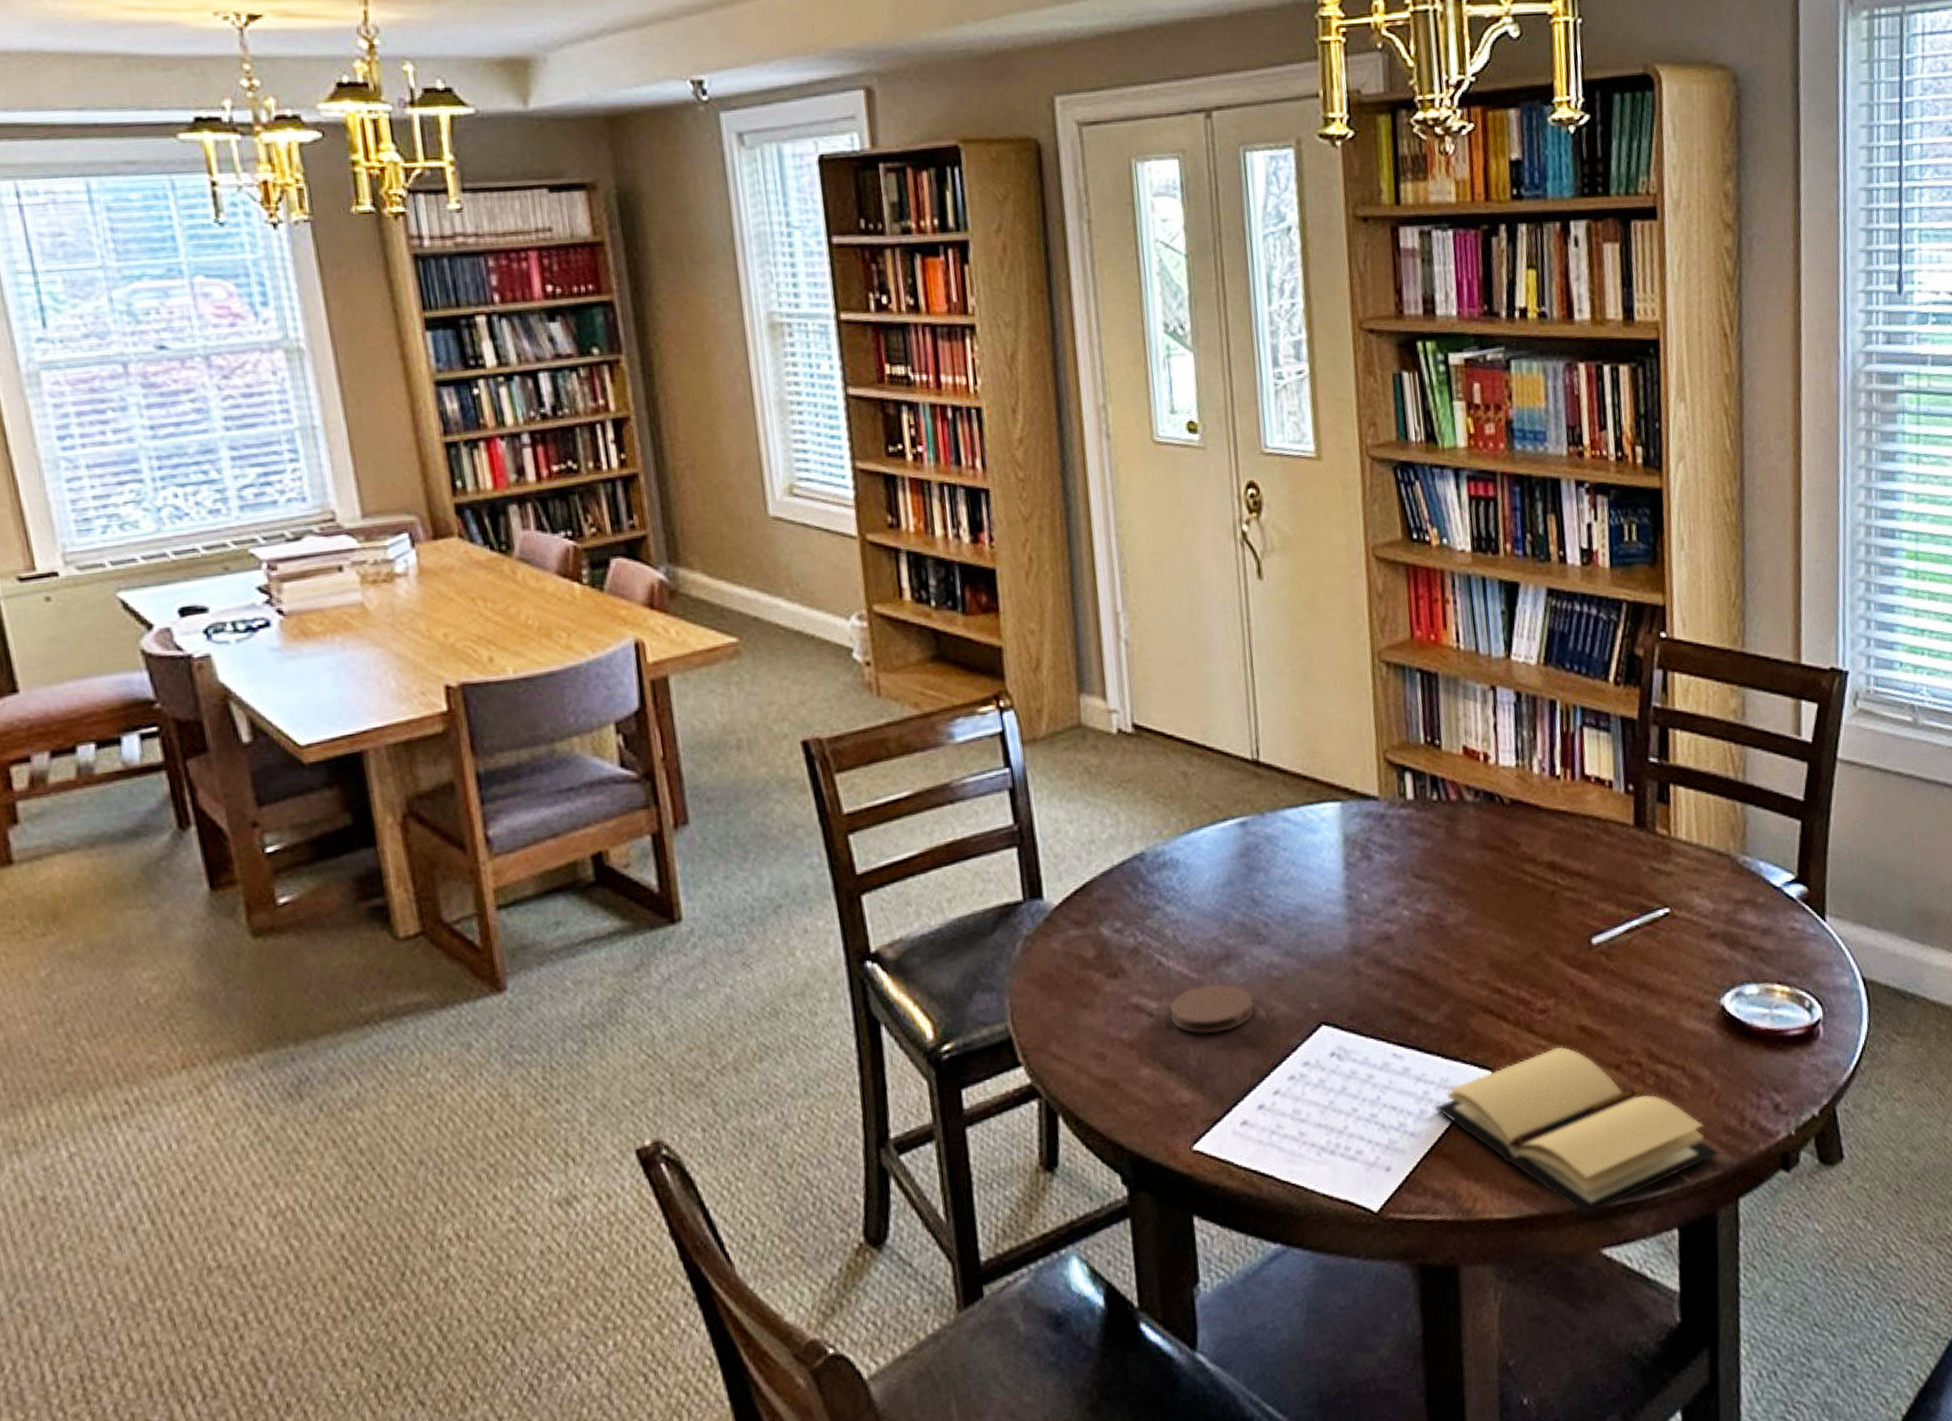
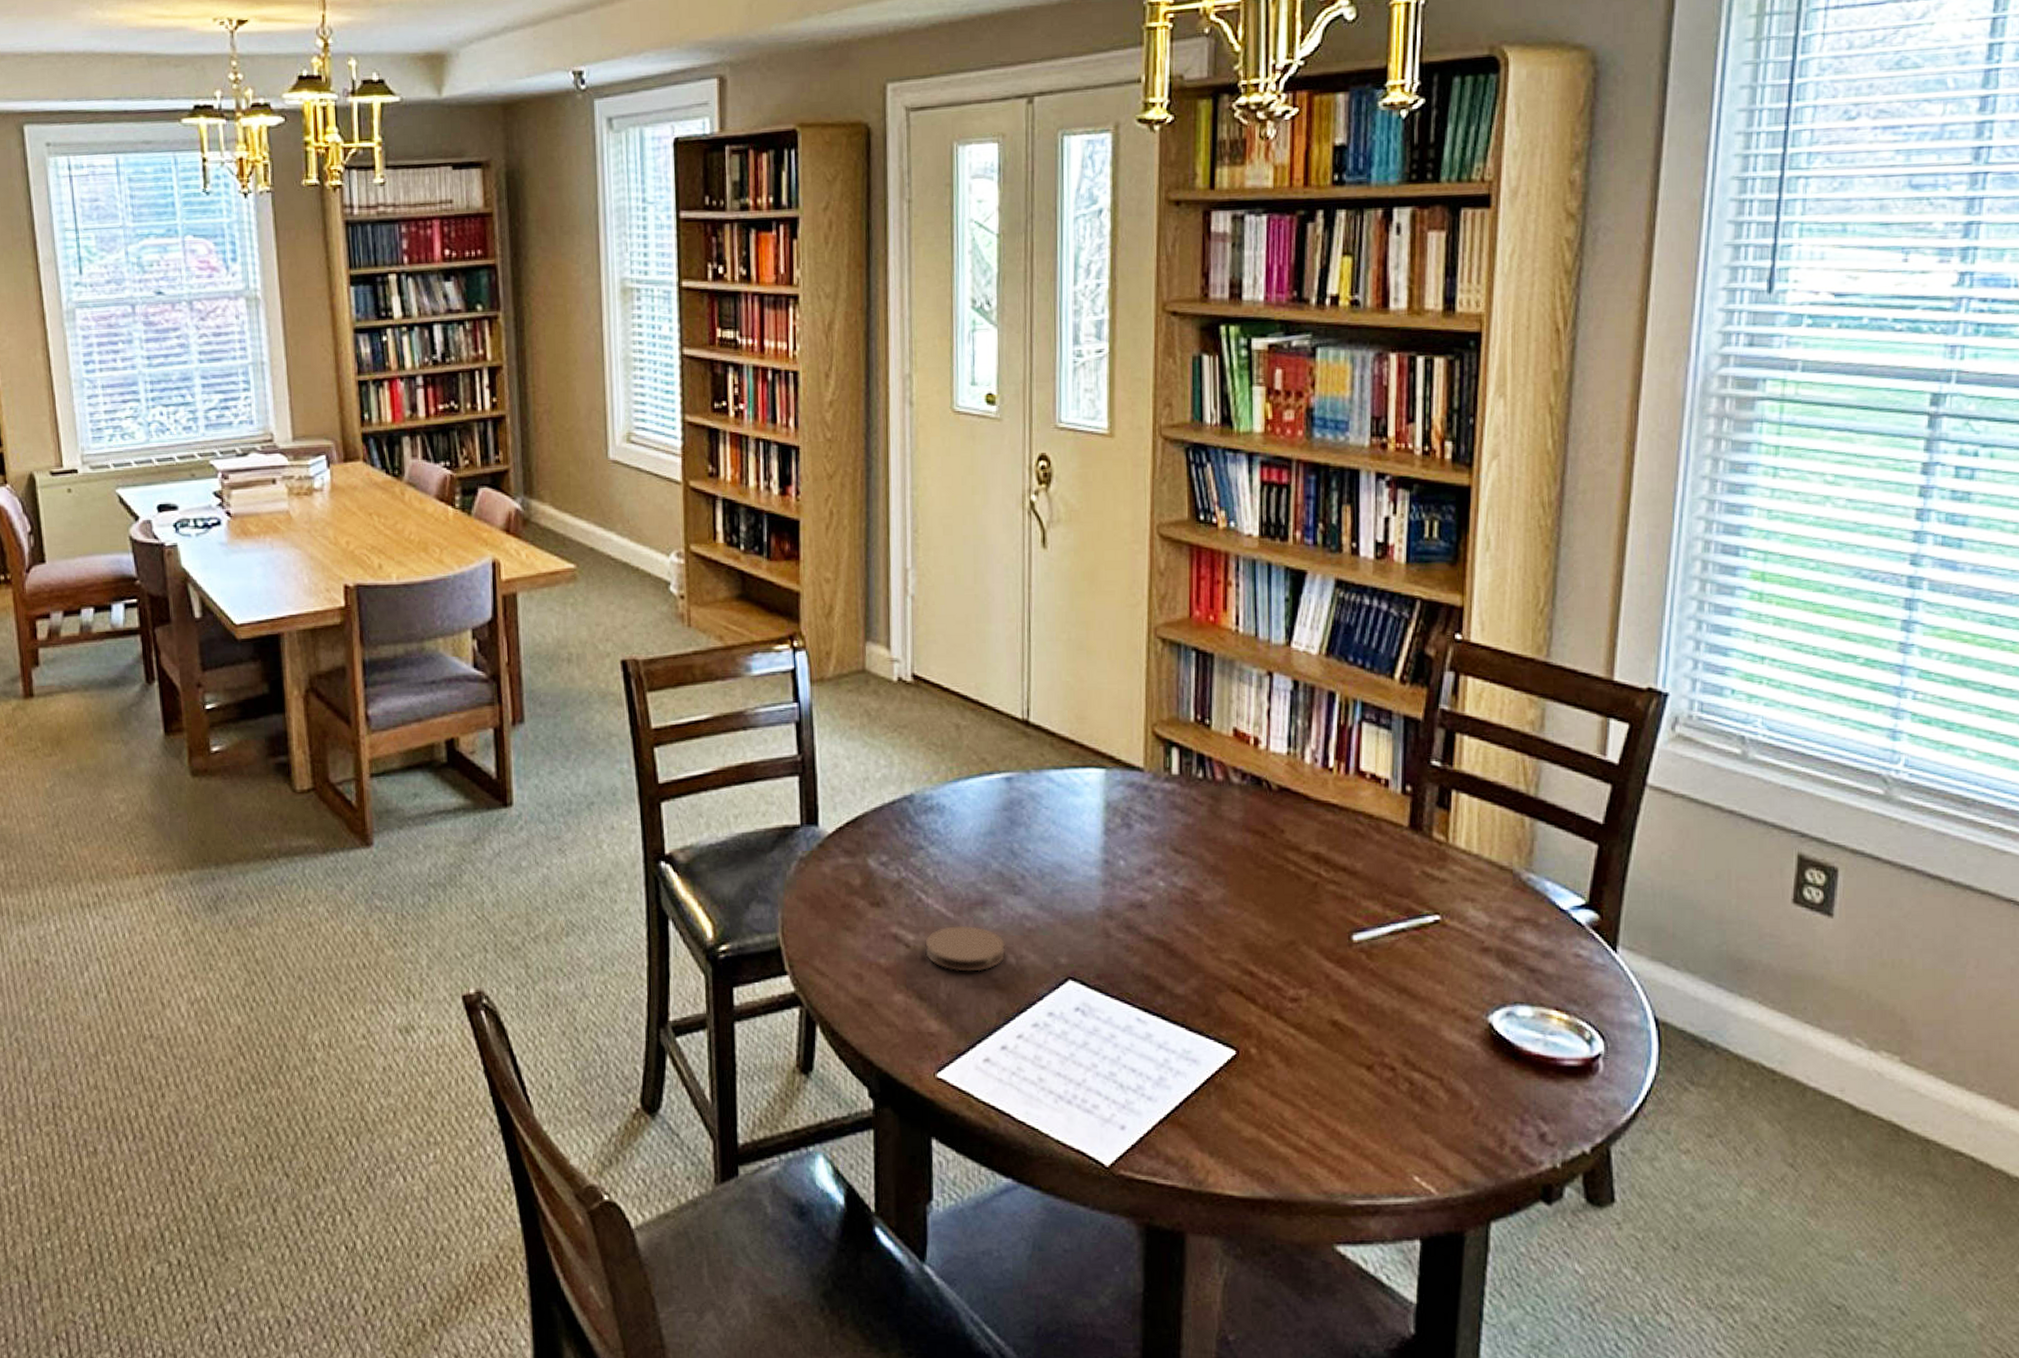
book: present [1435,1046,1719,1216] -> none [1175,1037,1473,1209]

